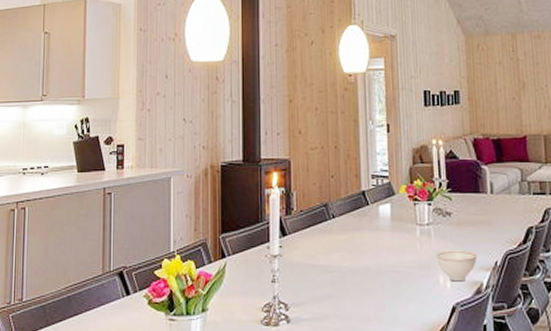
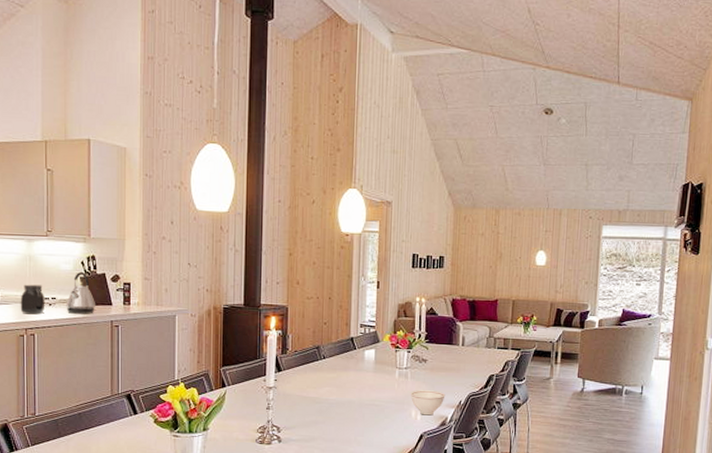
jar: none [12,153,38,186] -> present [20,284,46,315]
kettle: none [58,135,89,182] -> present [66,271,96,314]

